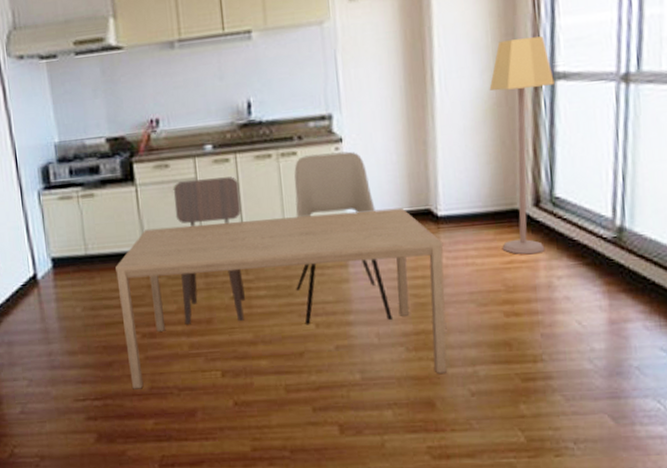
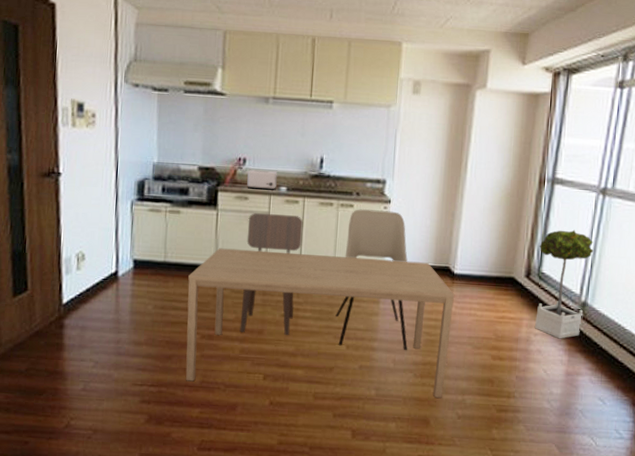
toaster: none [163,127,200,154] -> present [247,169,278,190]
lamp: present [489,36,554,255] -> none [498,147,554,314]
potted tree: none [546,135,624,279] -> present [535,230,594,339]

